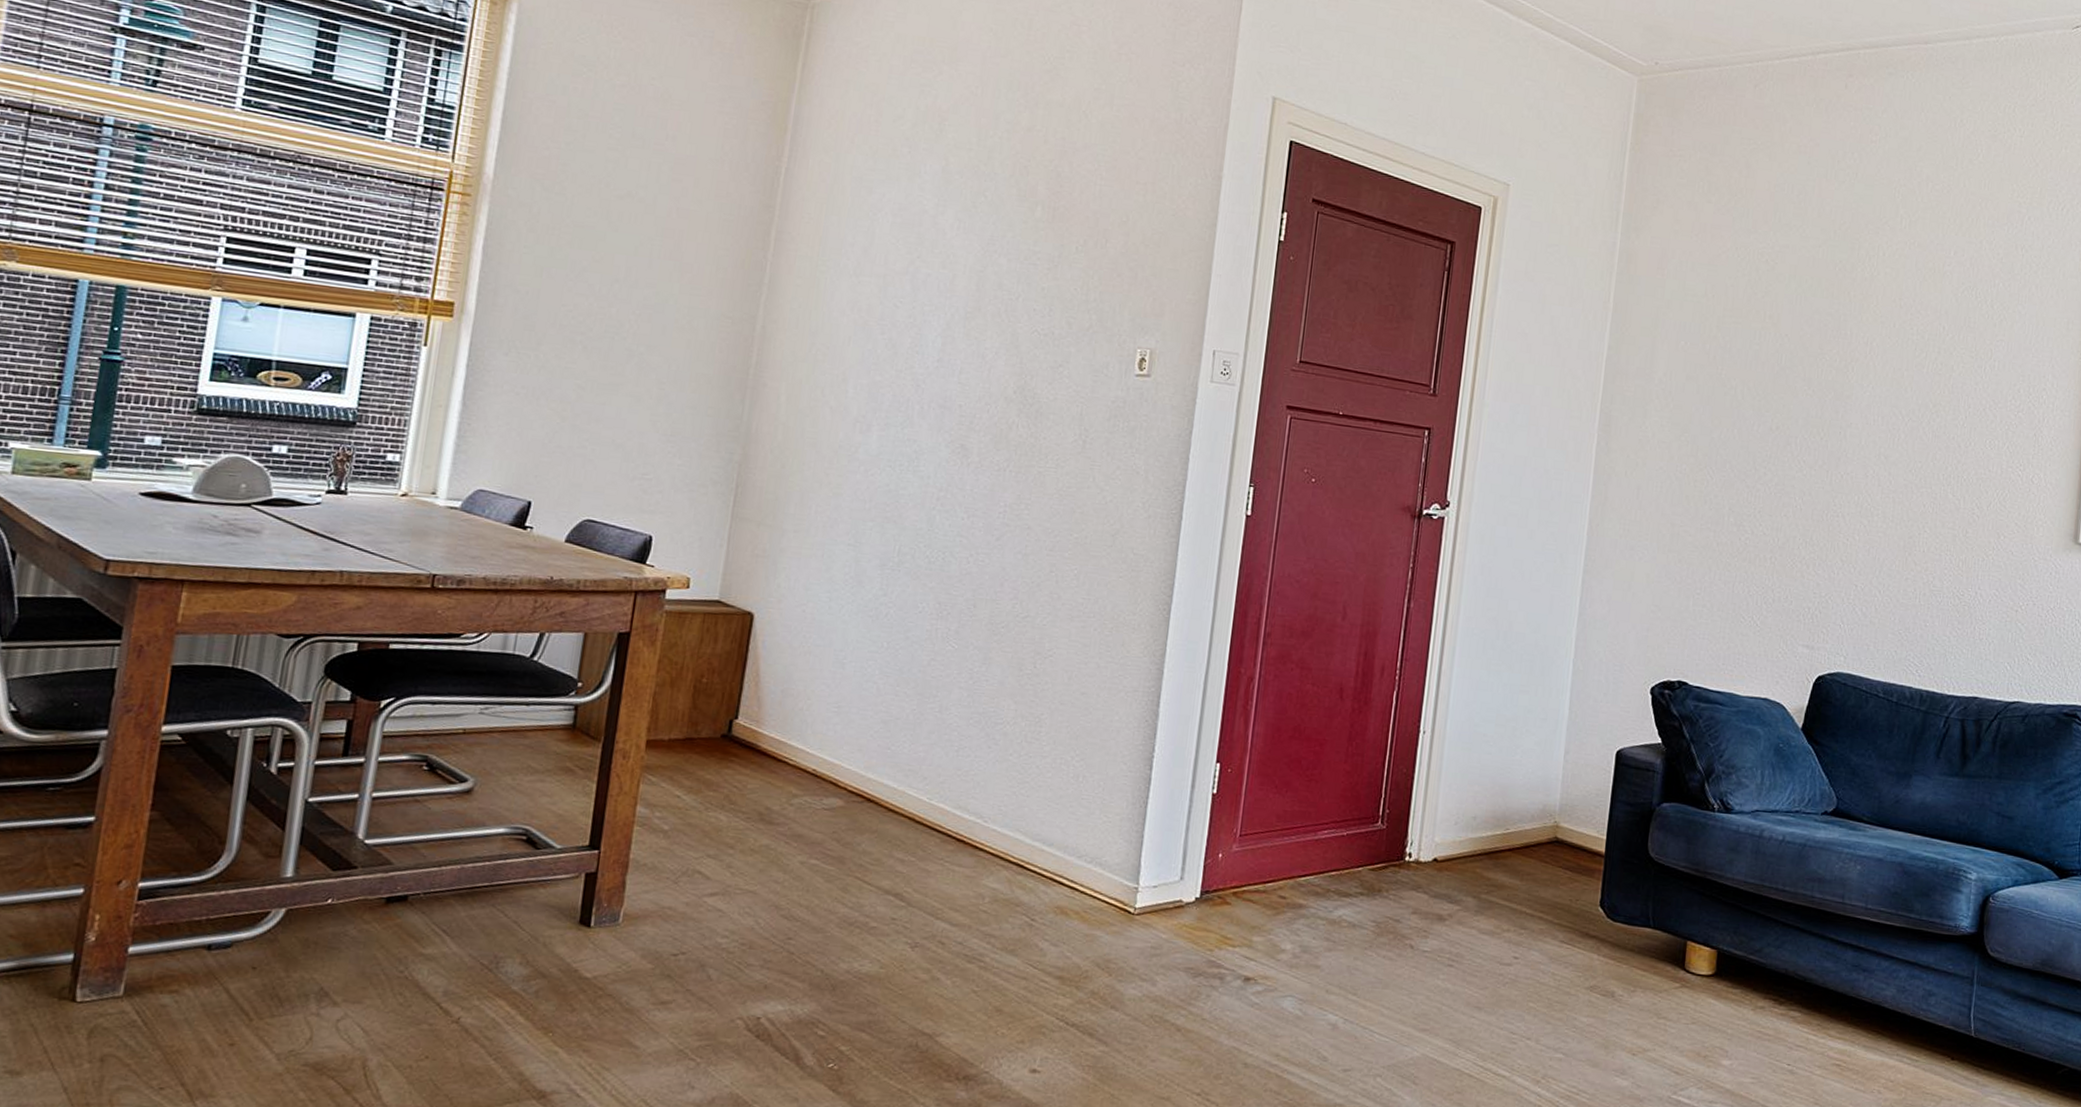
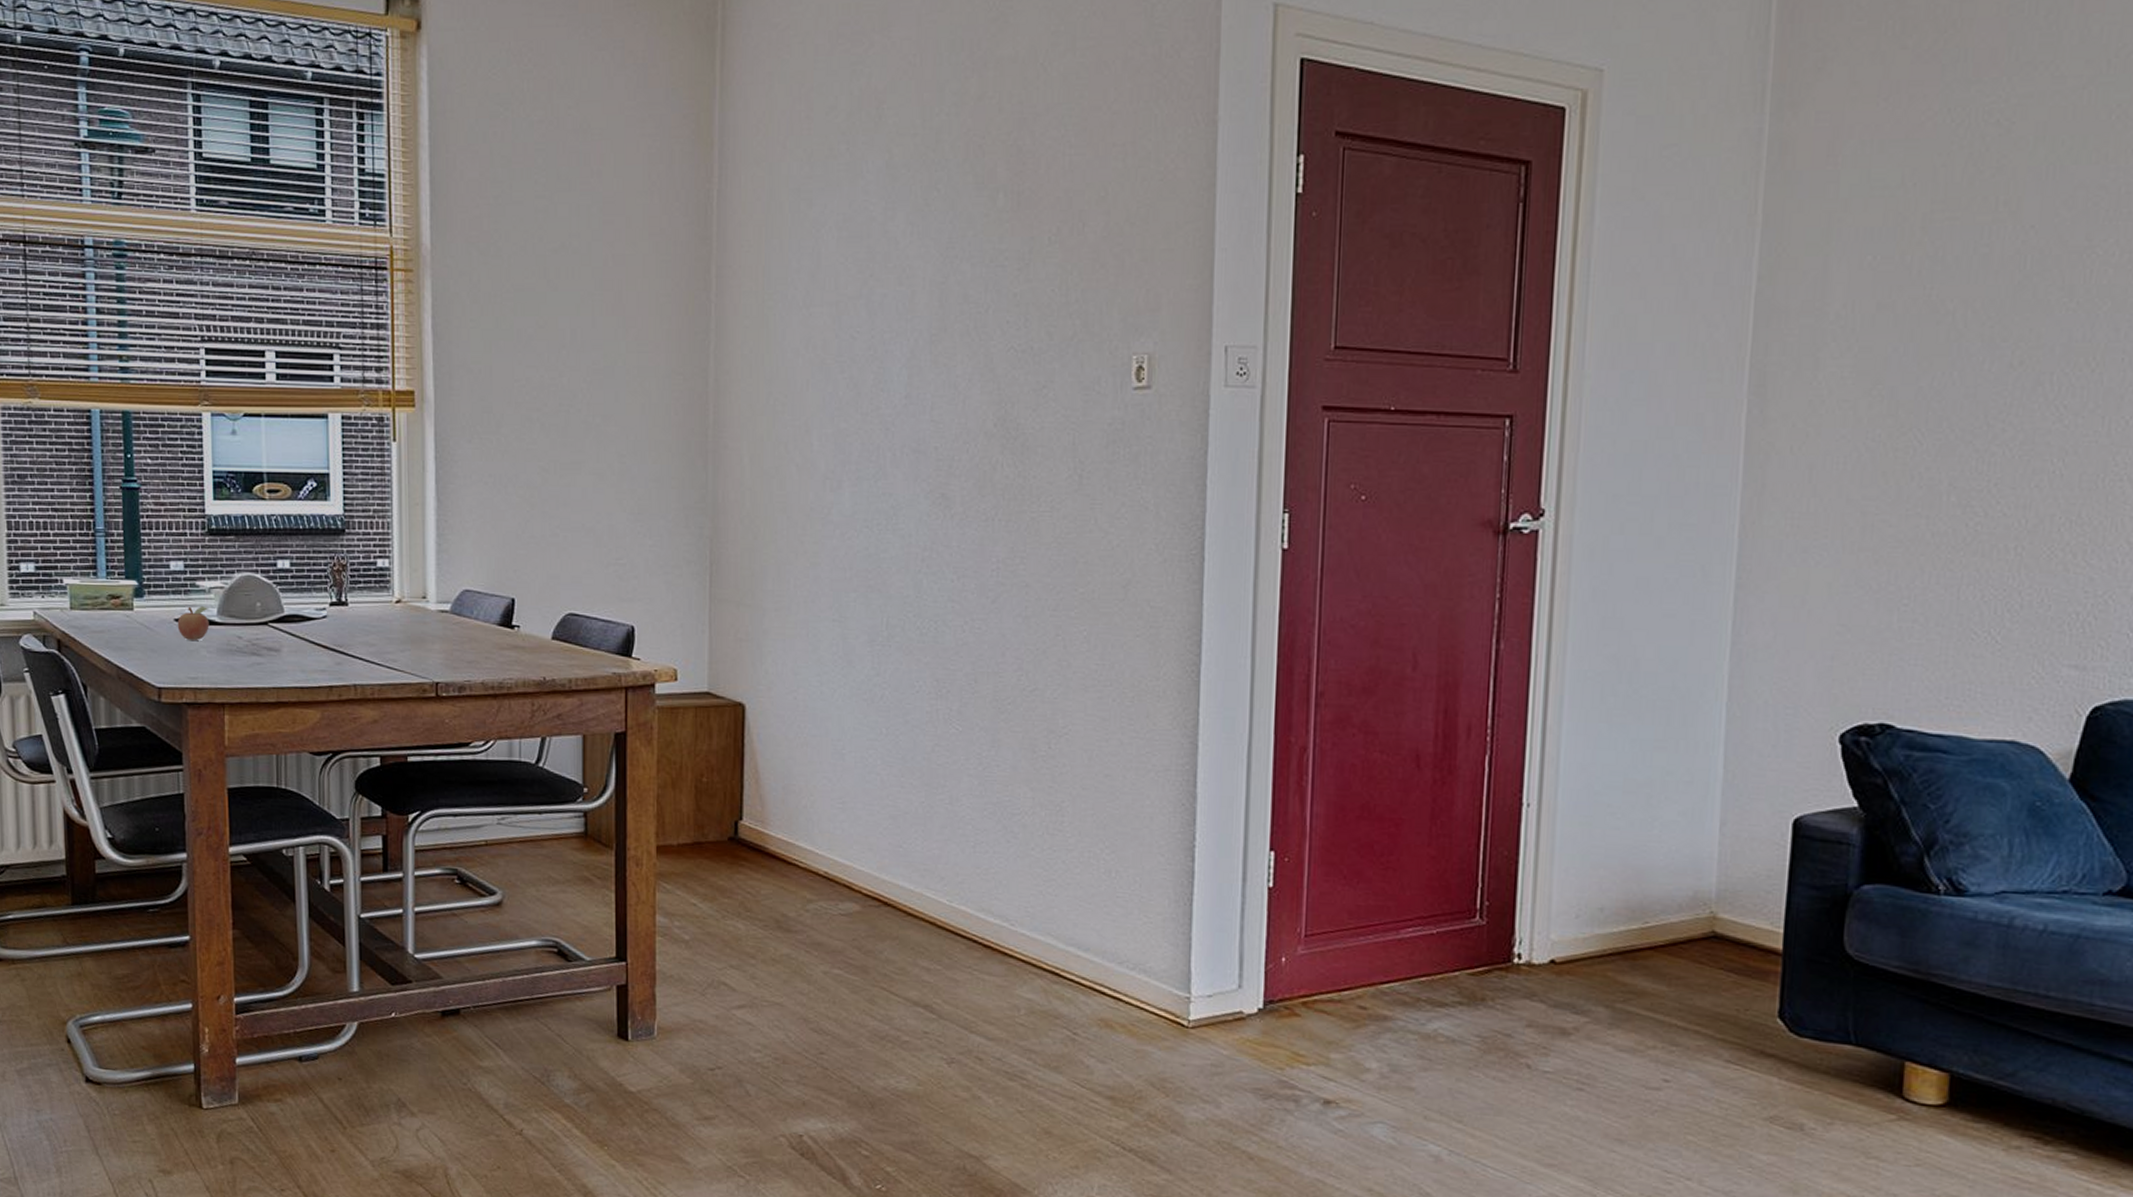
fruit: none [141,481,184,517] -> present [177,605,210,642]

